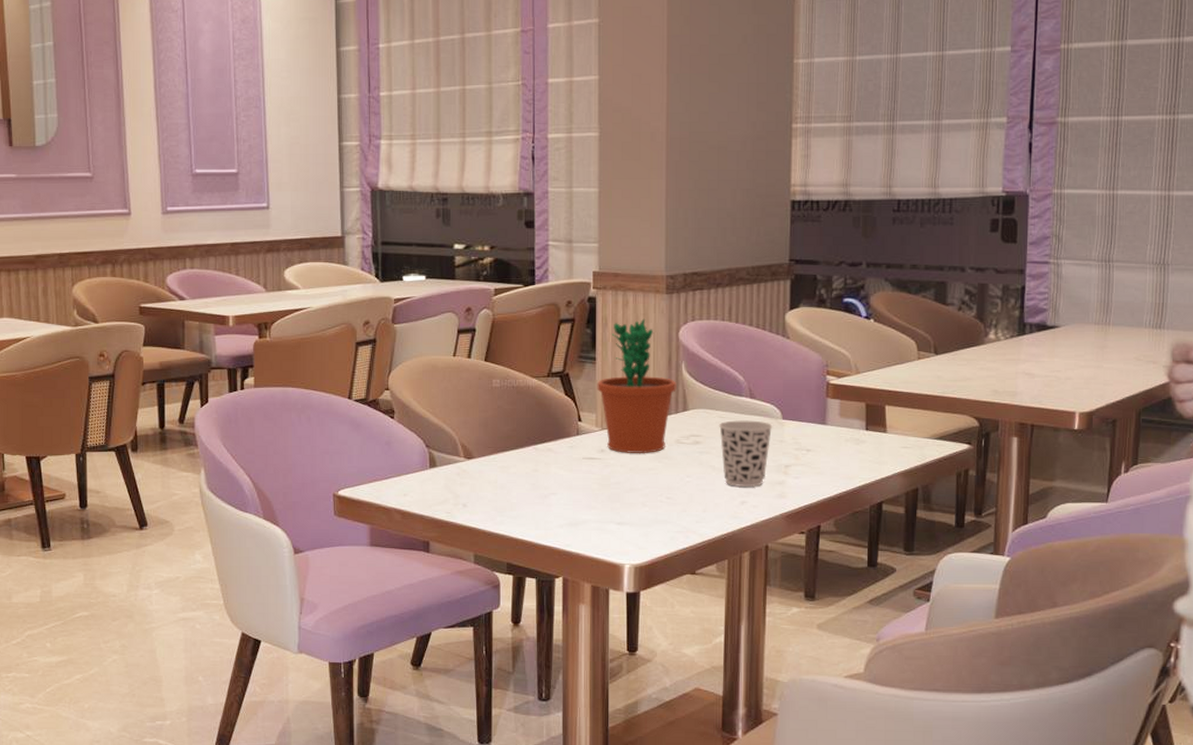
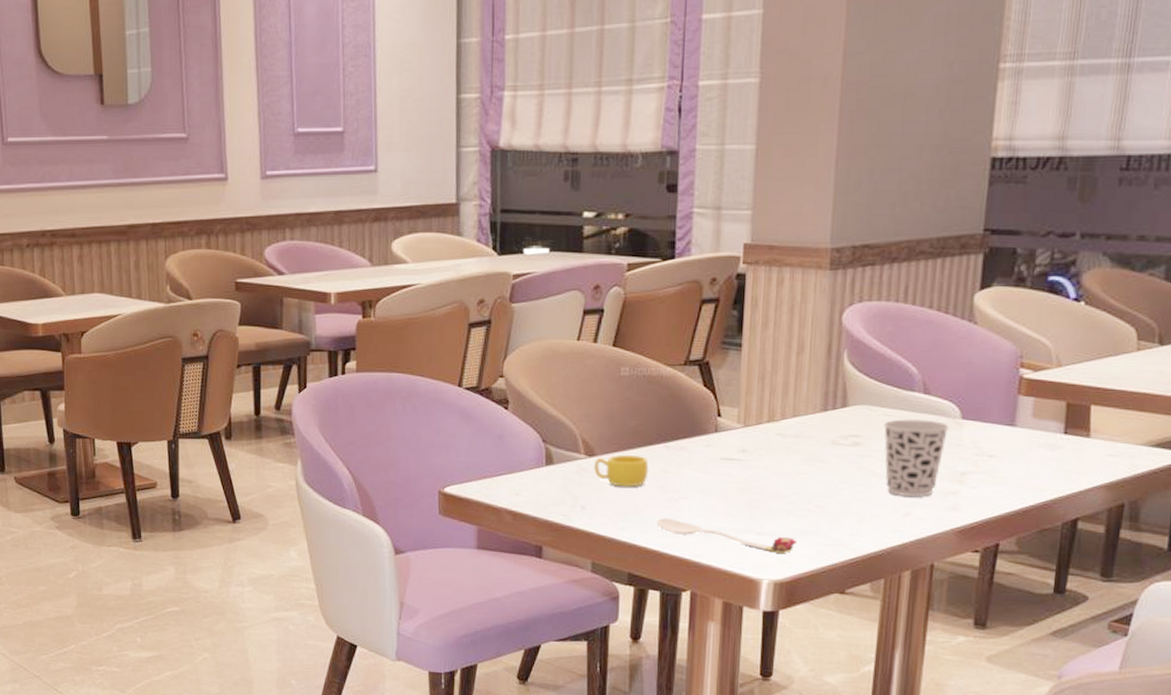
cup: none [473,456,521,486] -> present [594,454,649,487]
spoon: none [530,513,653,540] -> present [657,518,798,553]
flower pot: present [597,318,676,454] -> none [741,298,836,456]

